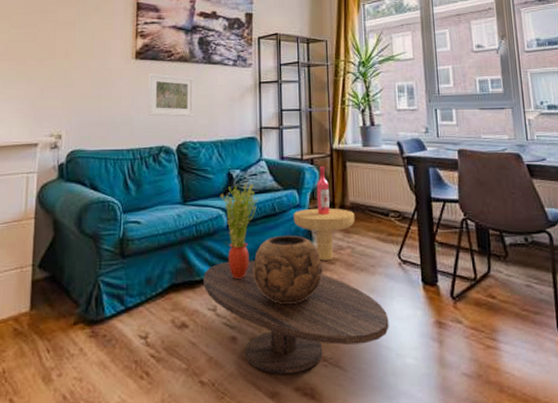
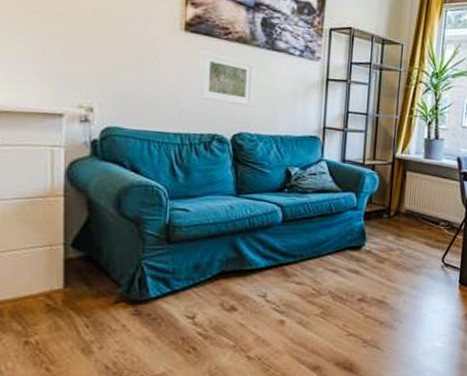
coffee table: present [203,261,389,374] -> none [254,254,426,352]
potted plant: present [220,183,259,279] -> none [276,182,316,270]
decorative bowl: present [252,236,323,305] -> none [304,234,373,295]
side table: present [293,167,355,261] -> none [349,173,409,260]

